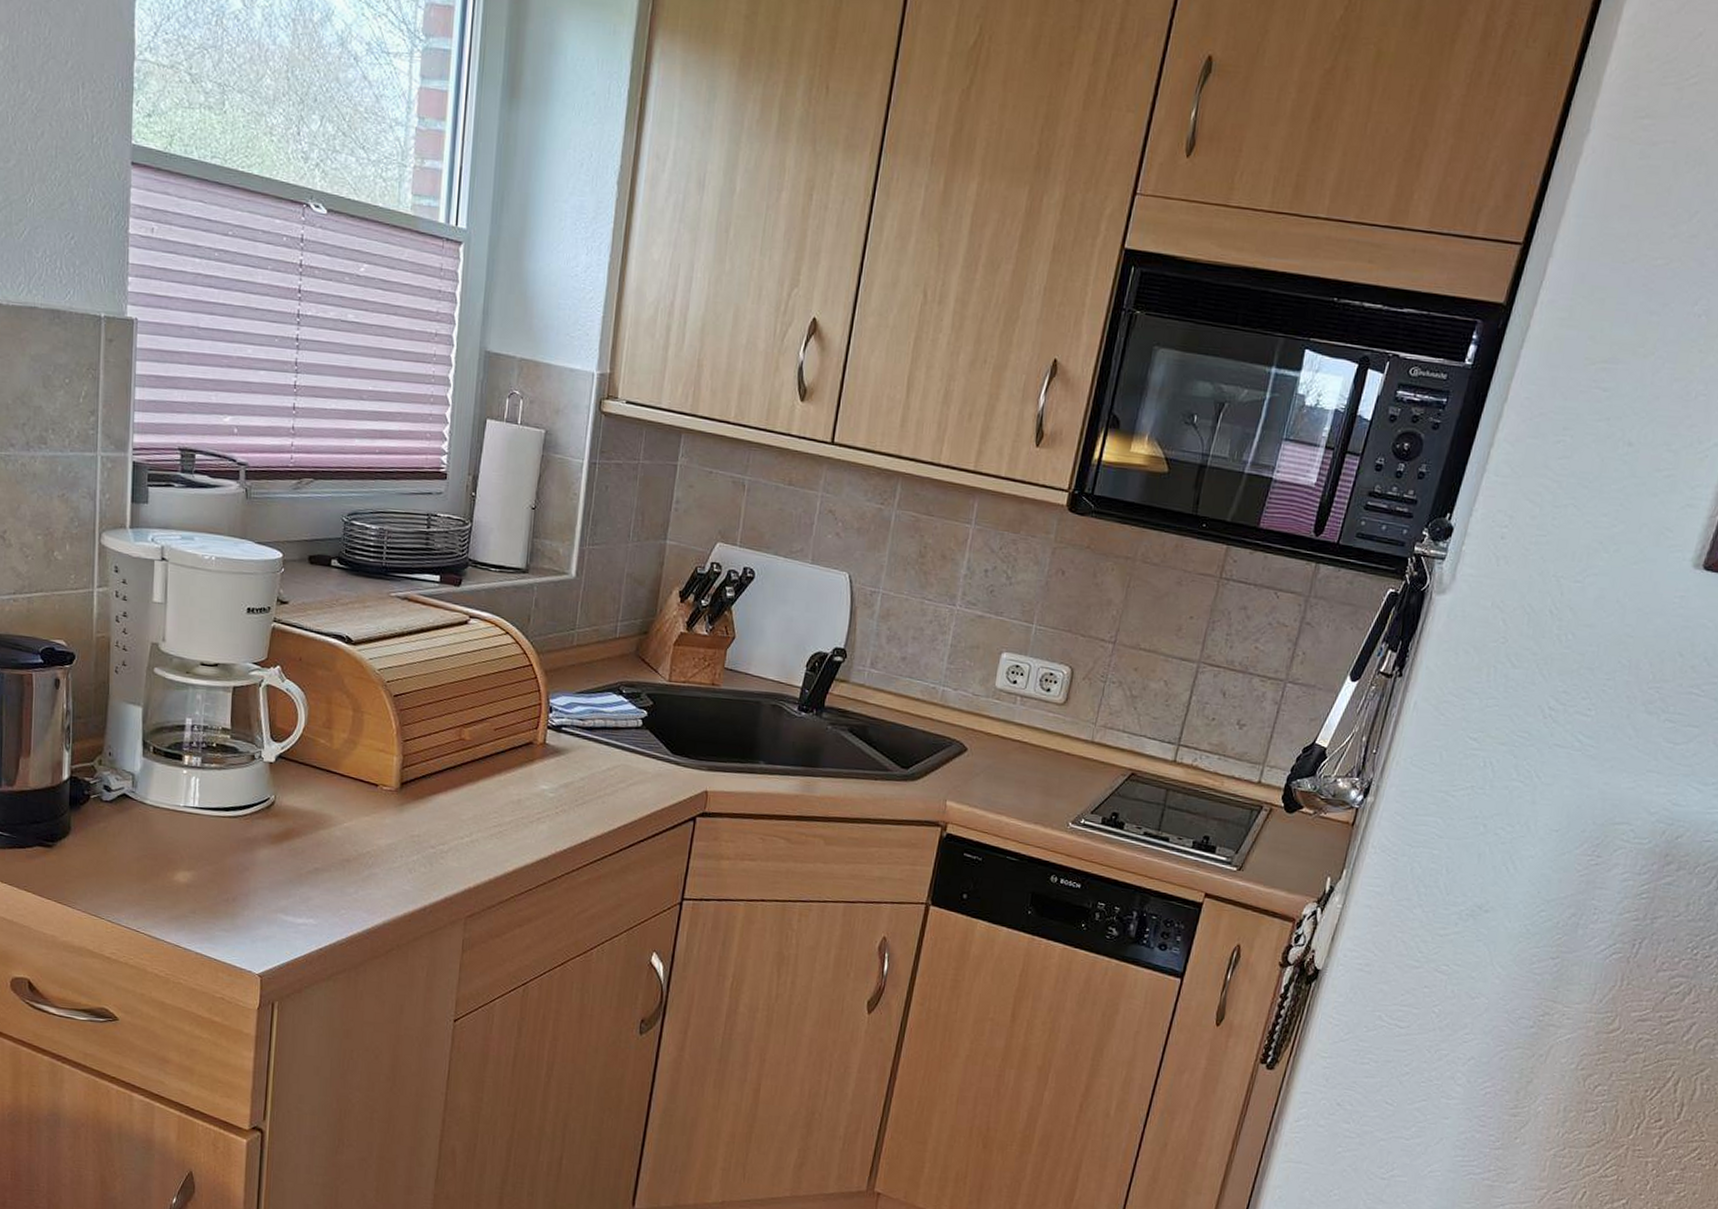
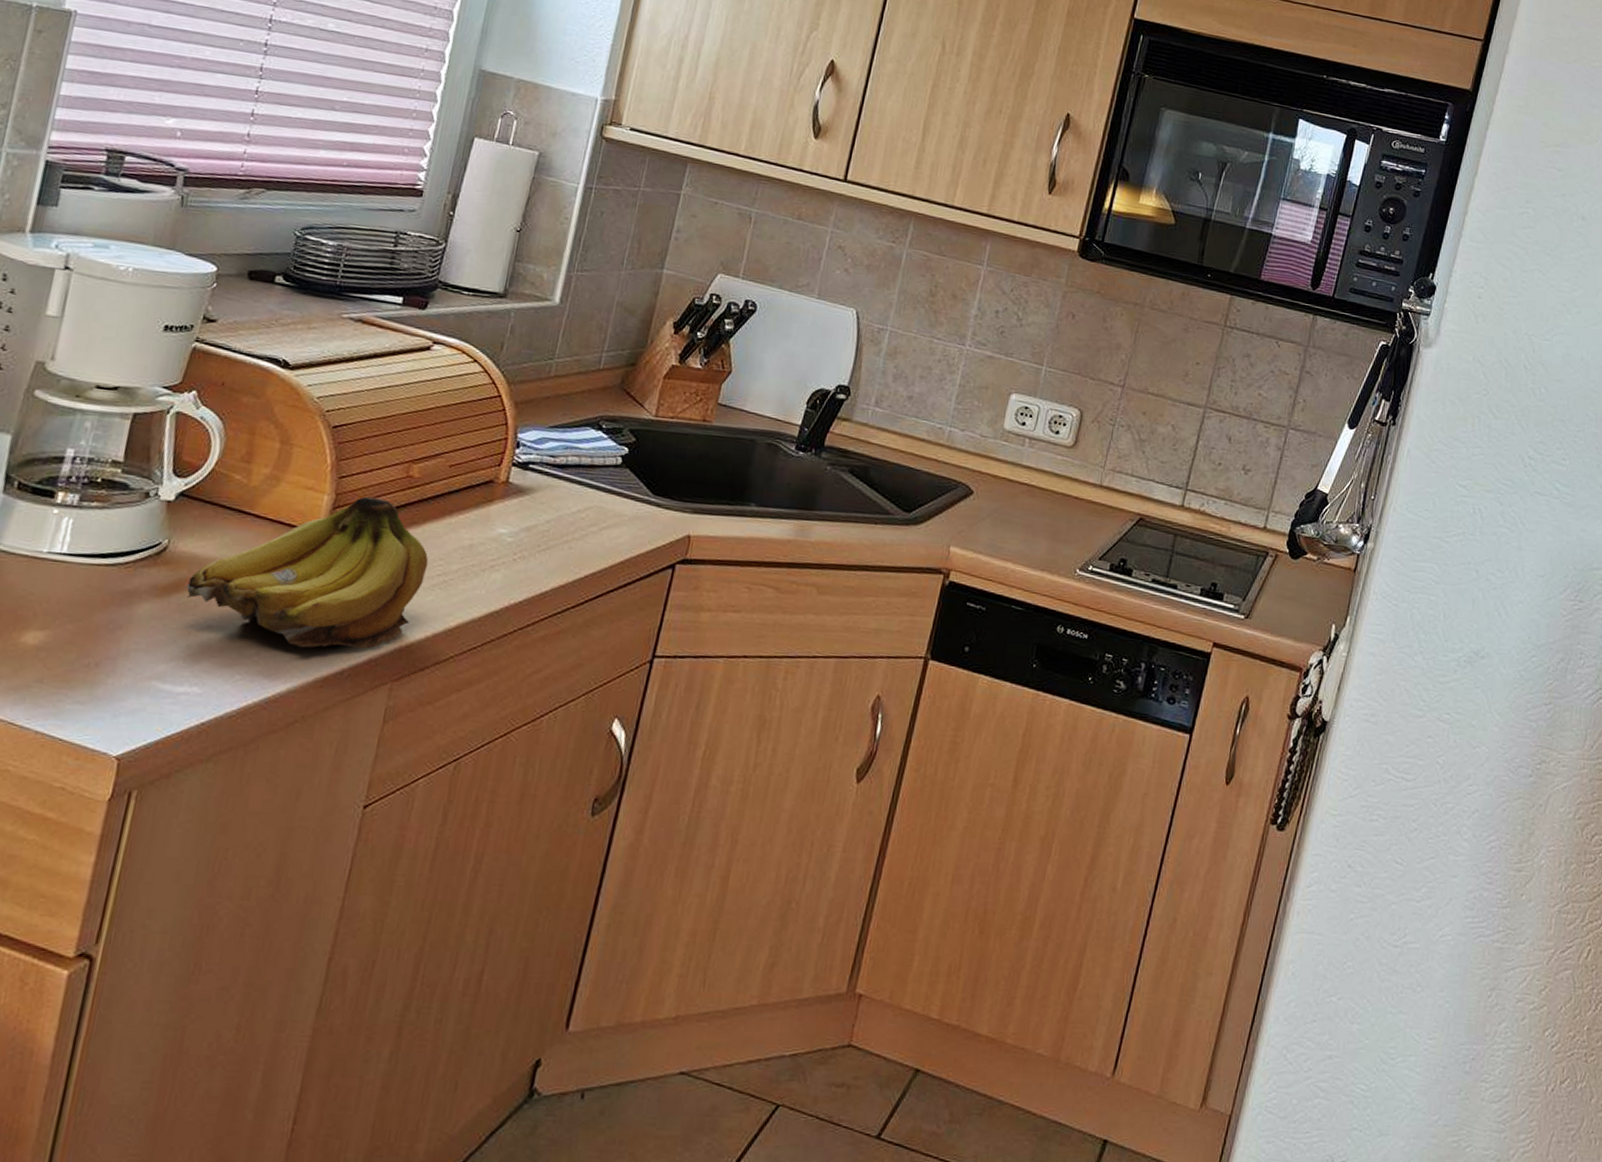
fruit: none [293,757,485,890] -> present [186,496,429,649]

